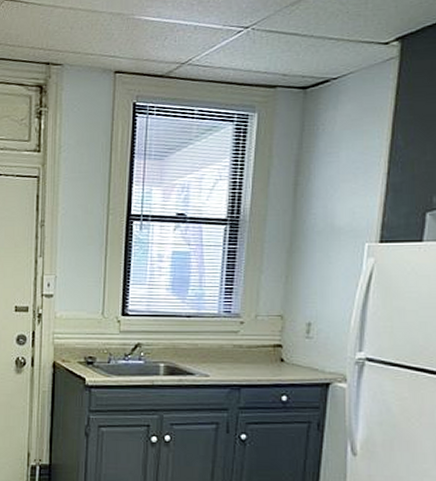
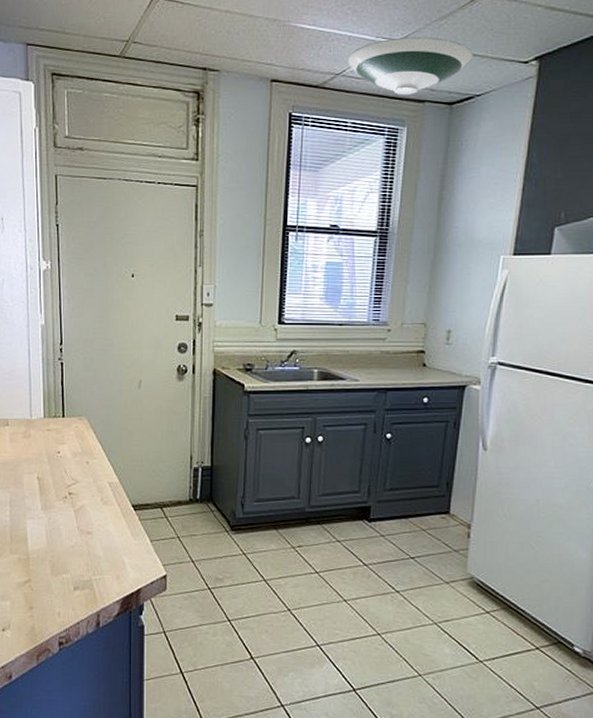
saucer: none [193,22,328,82] -> present [347,36,474,96]

